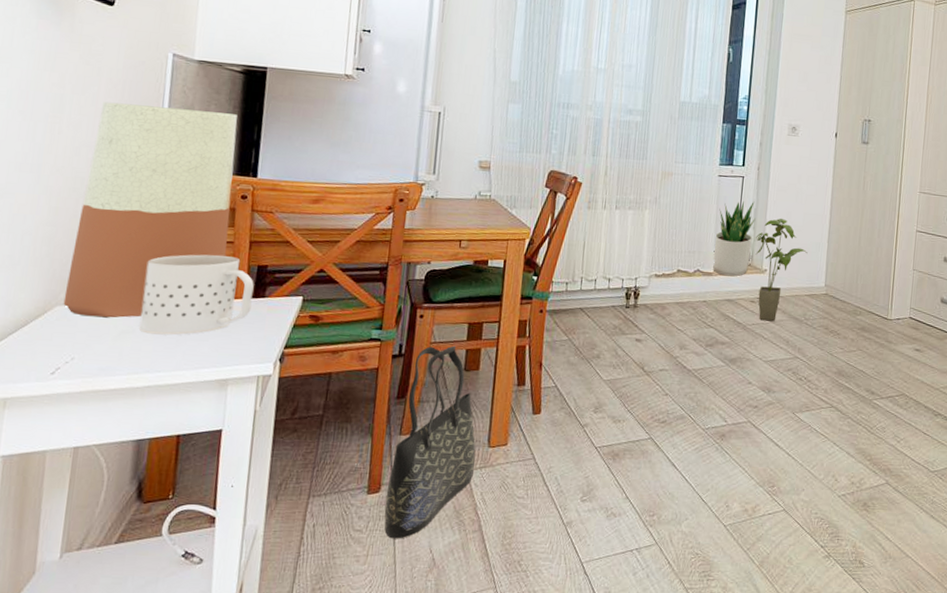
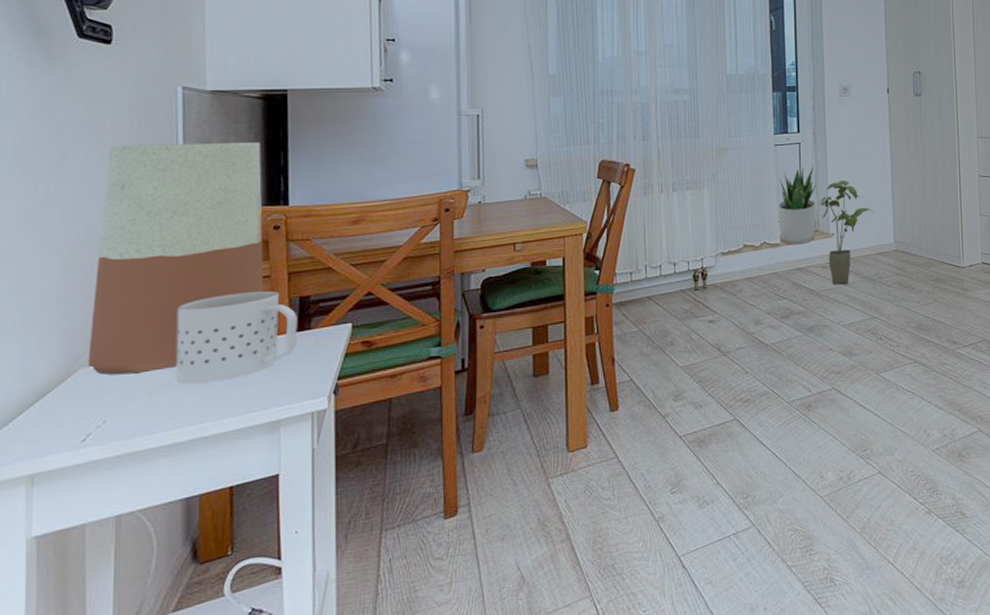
tote bag: present [384,345,476,539] -> none [464,352,556,562]

